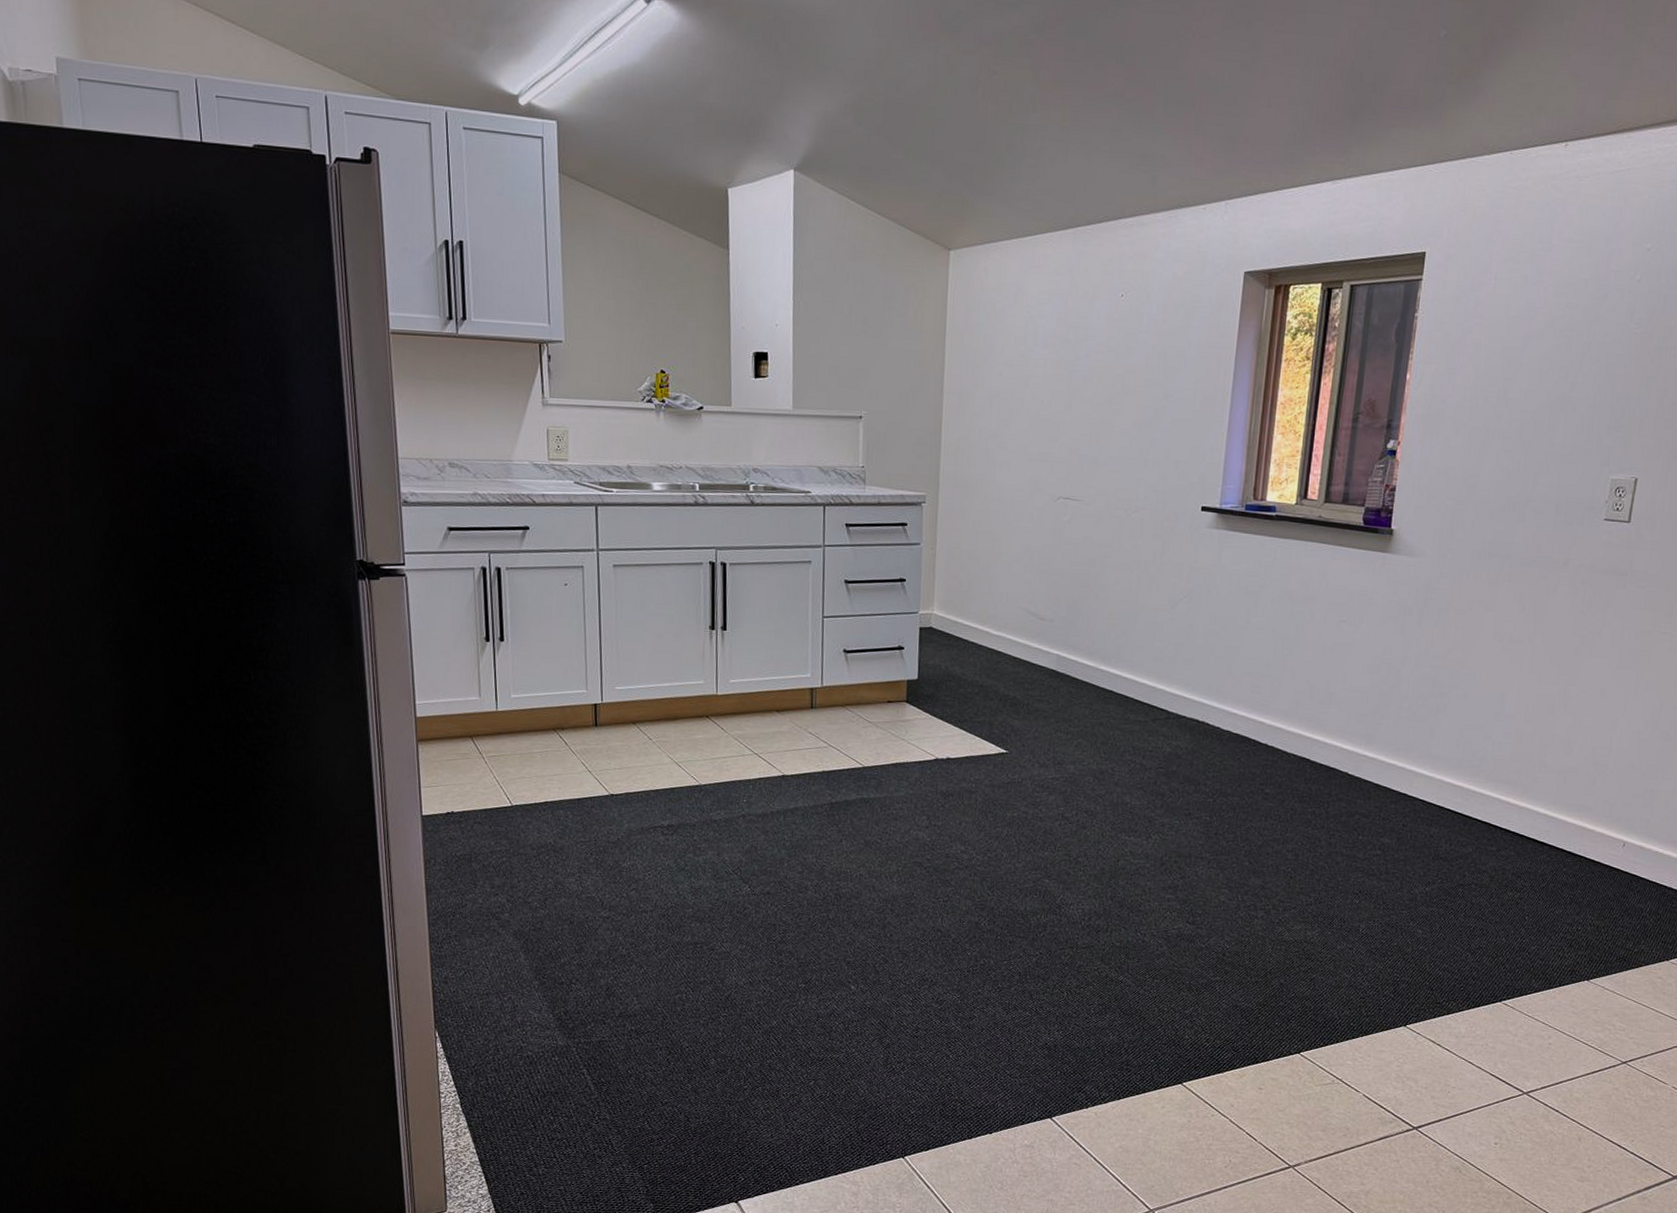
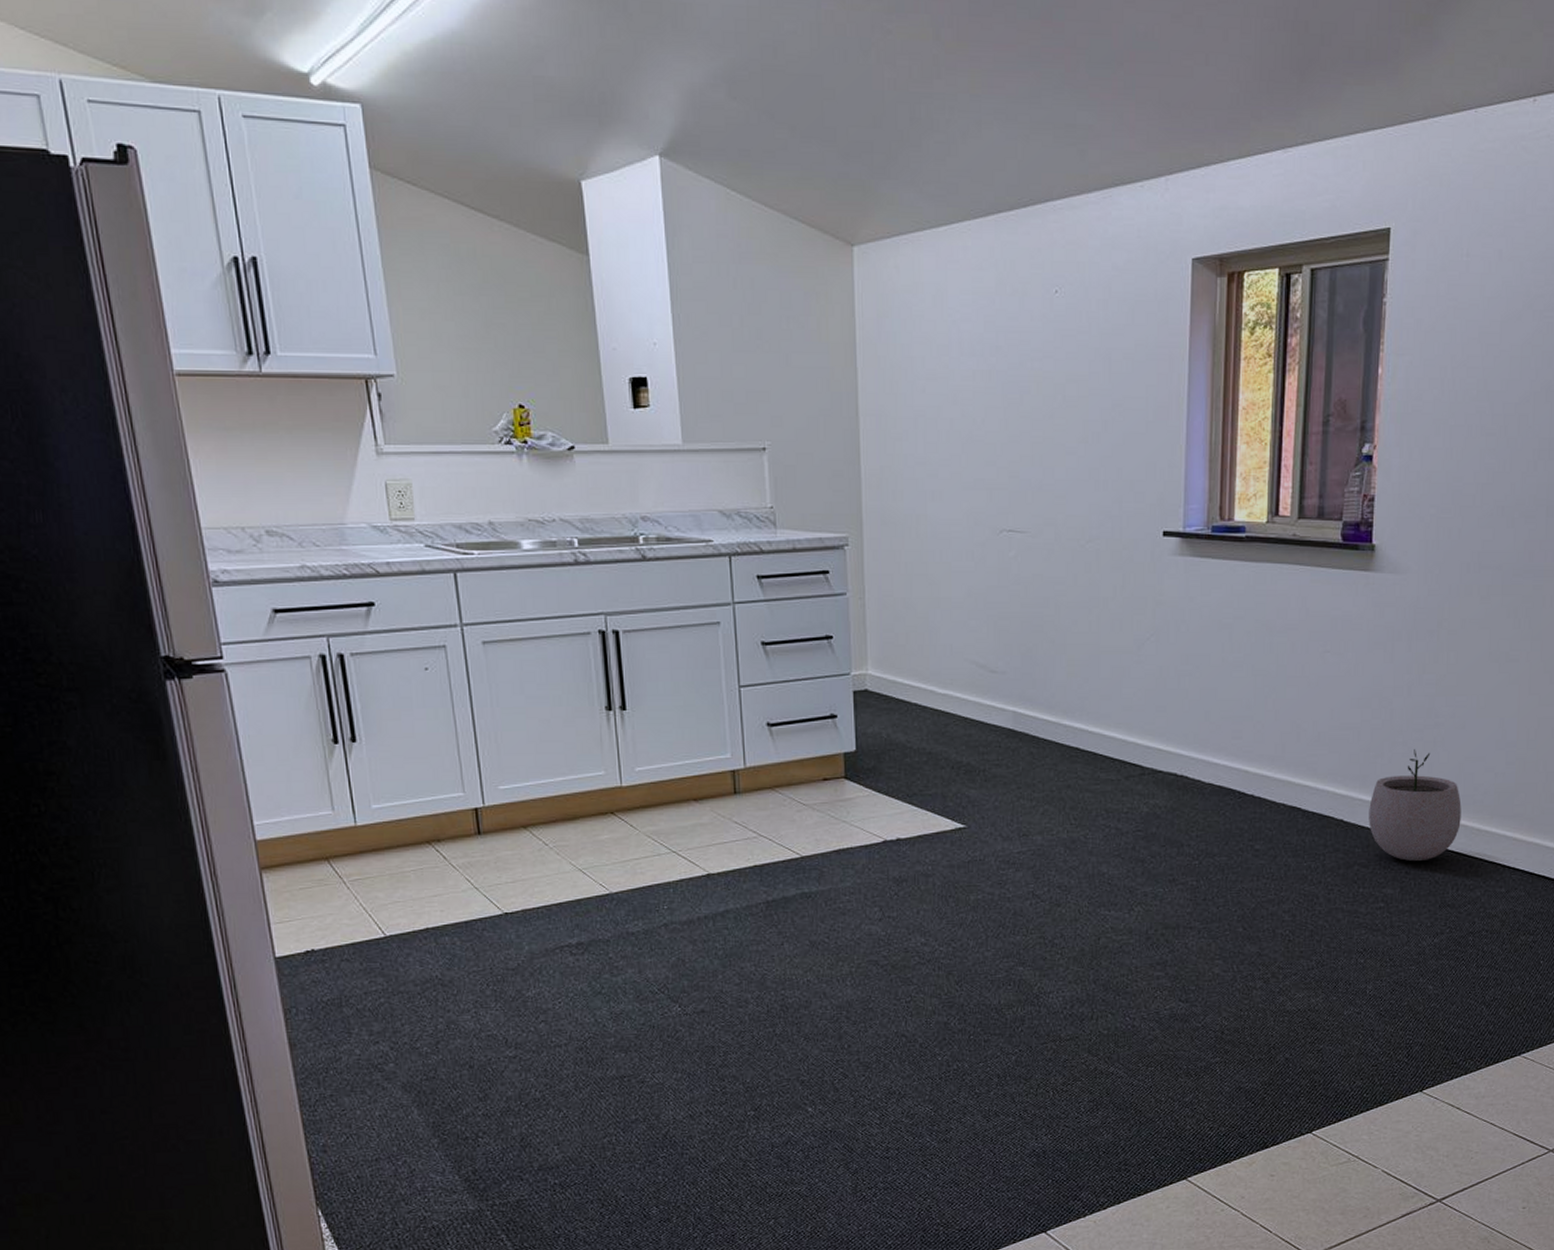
plant pot: none [1371,714,1459,816] -> present [1369,749,1462,861]

